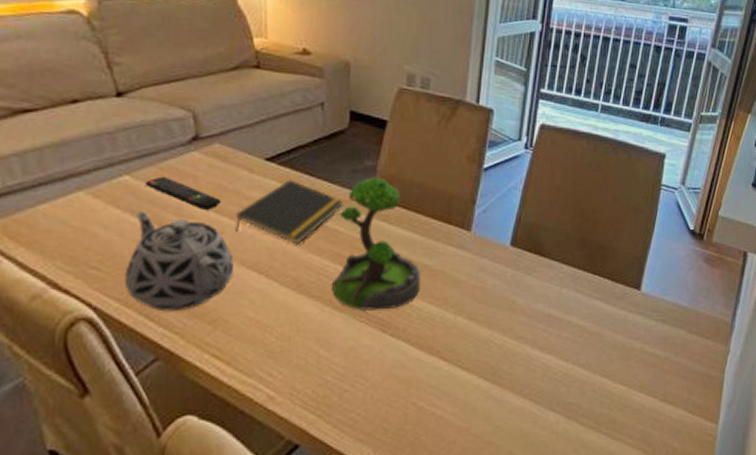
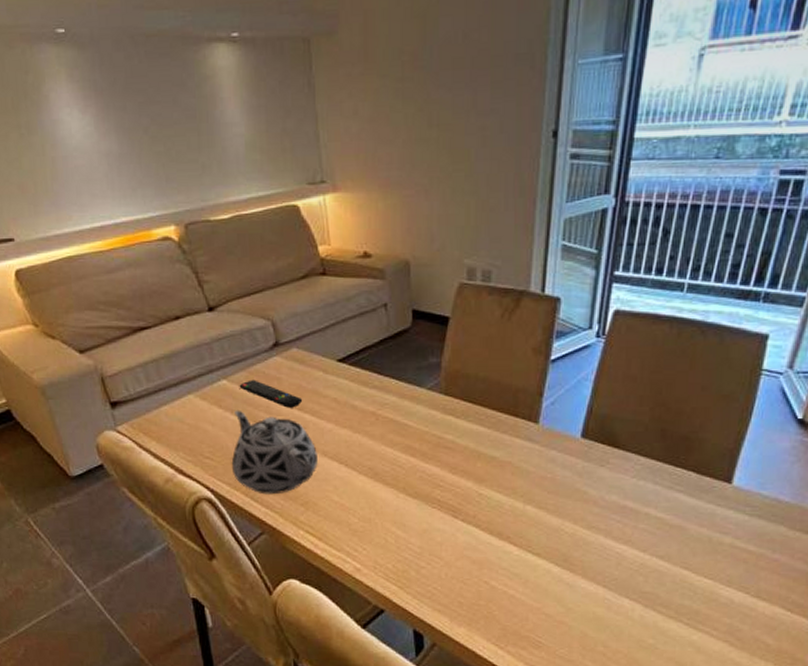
notepad: present [235,179,343,244] -> none [315,378,410,438]
plant: present [331,177,421,310] -> none [404,373,489,498]

